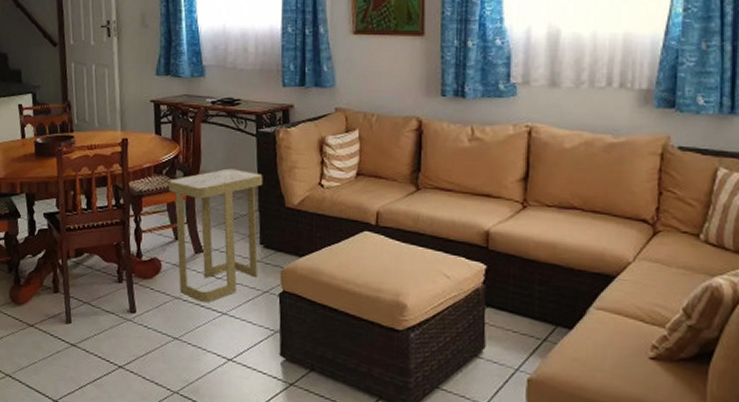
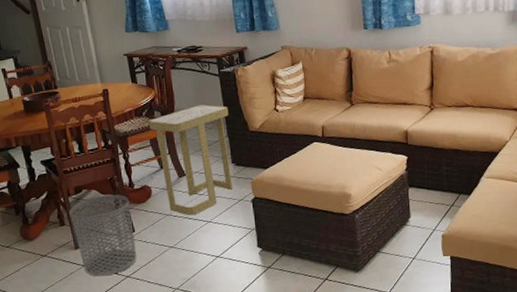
waste bin: none [65,263,135,362] -> present [69,194,137,277]

